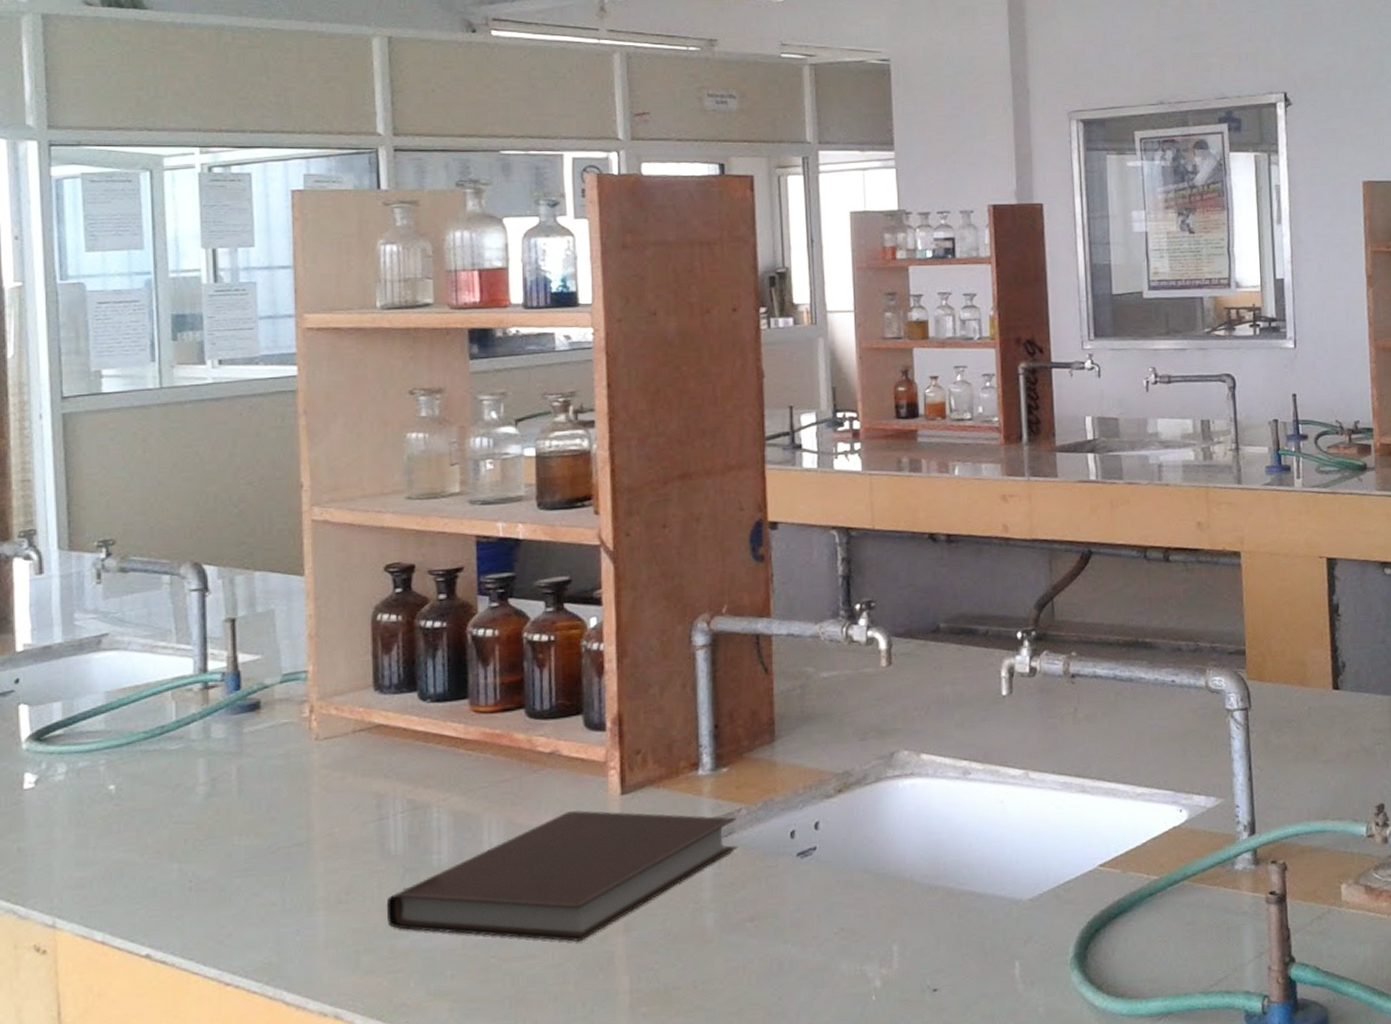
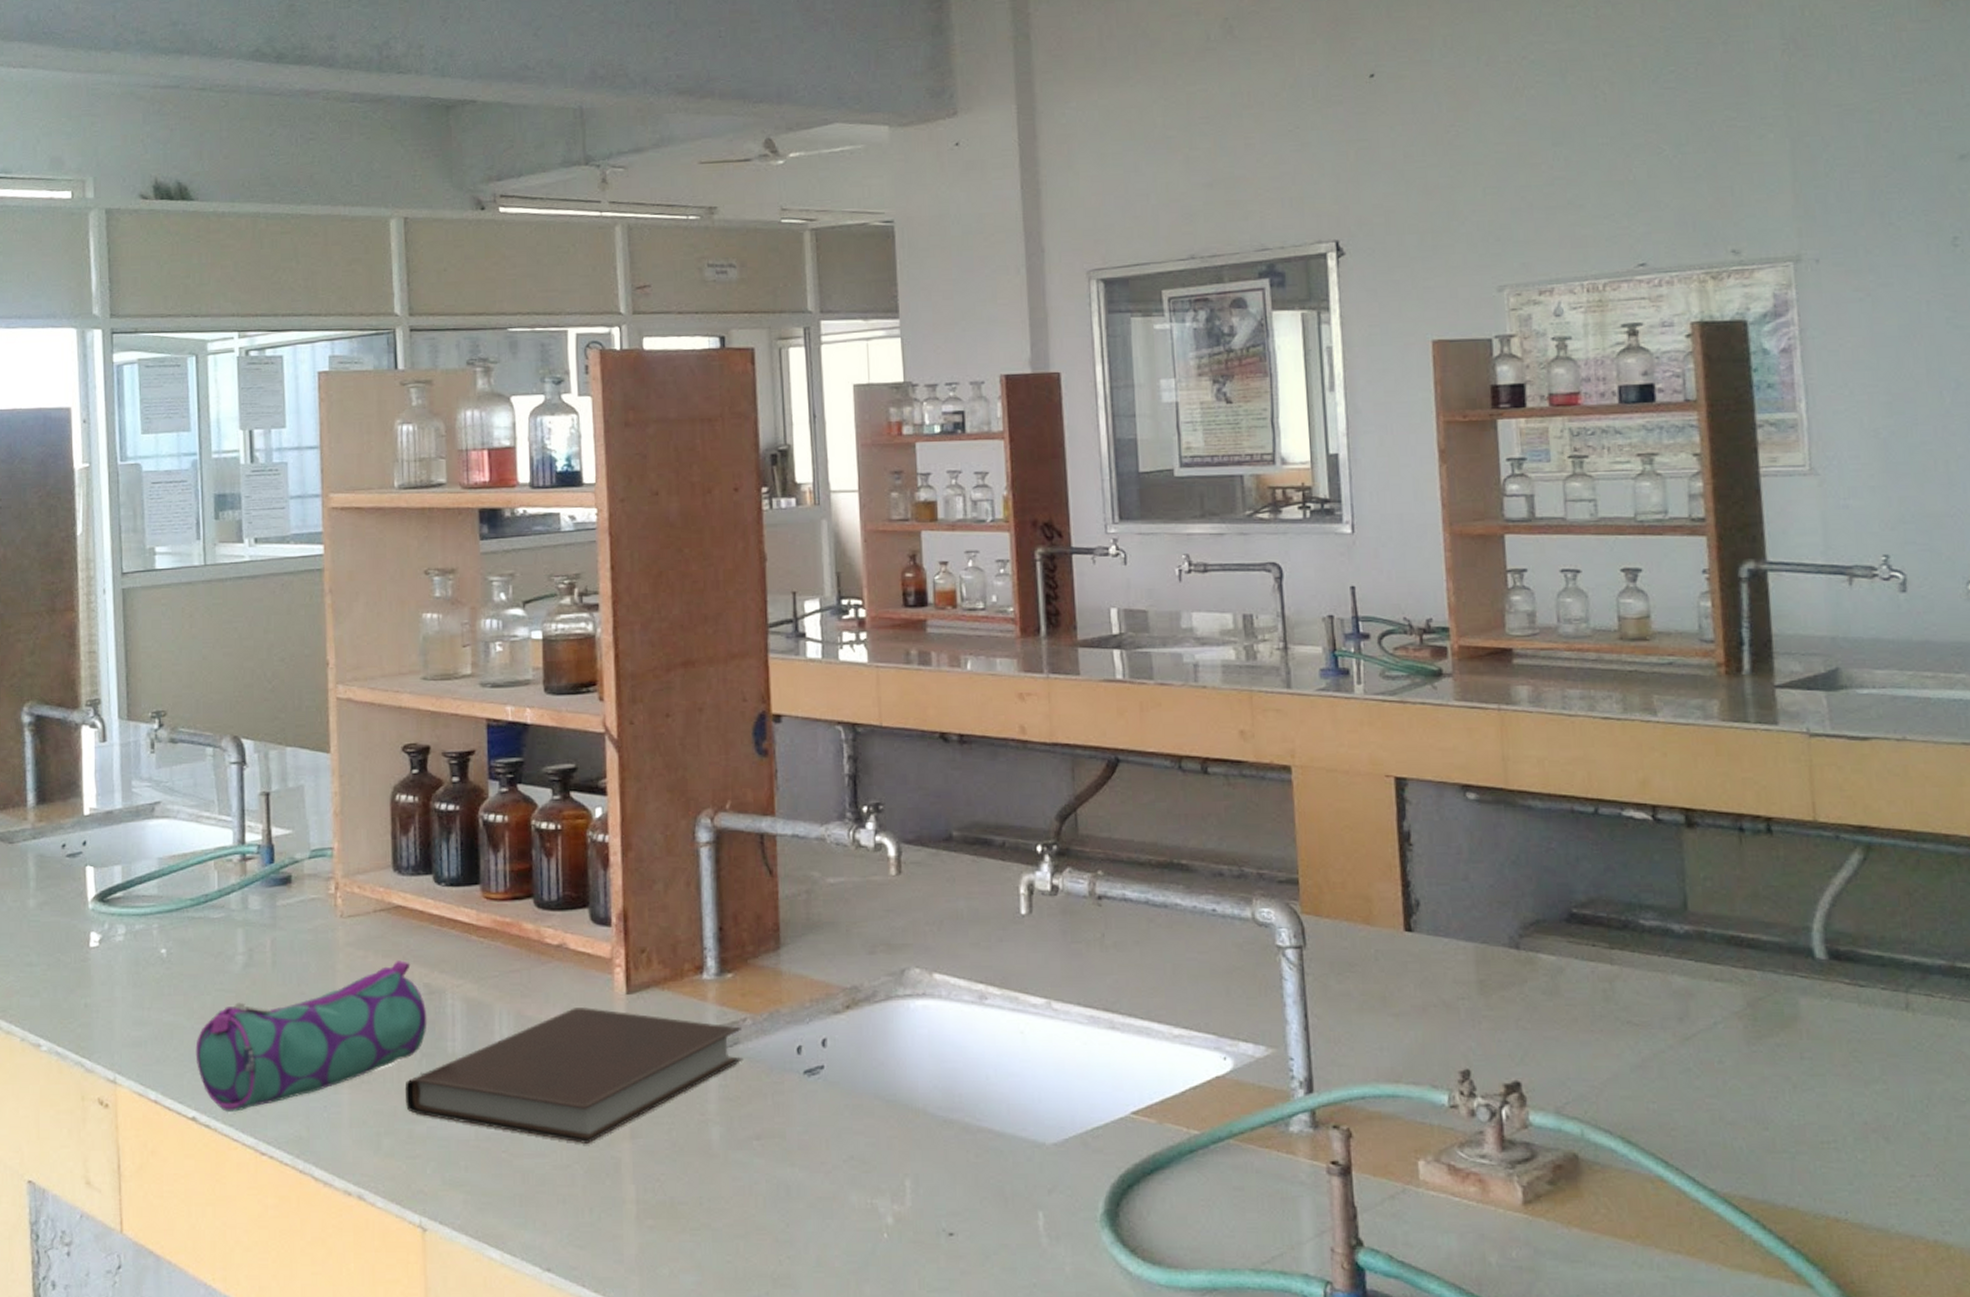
pencil case: none [149,778,411,946] -> present [195,960,427,1112]

